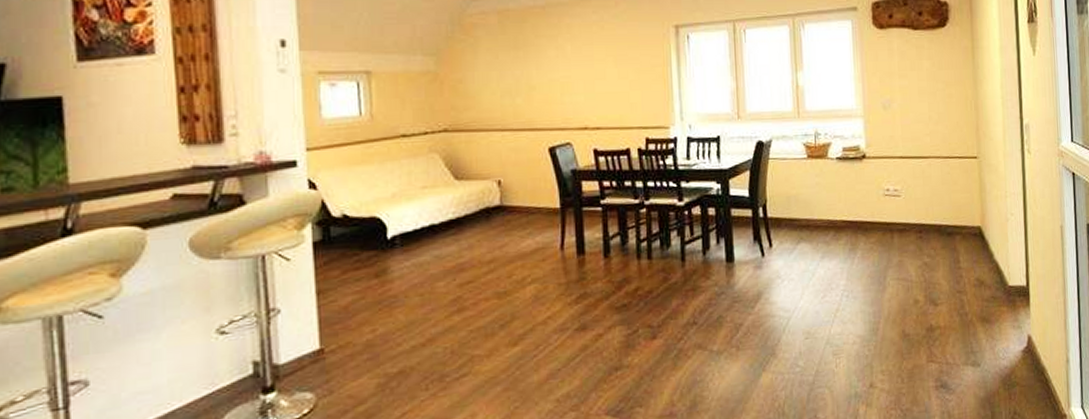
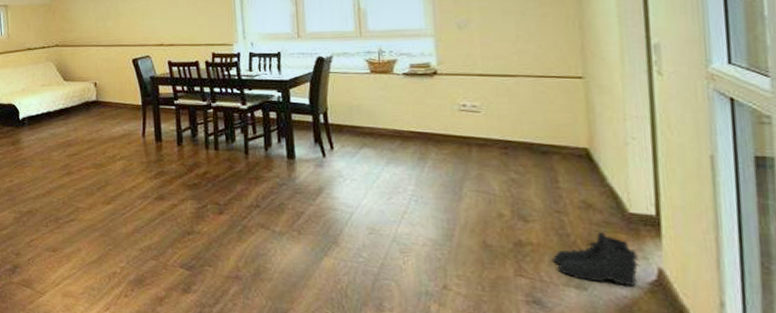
boots: none [956,307,1016,357] -> present [553,232,640,287]

